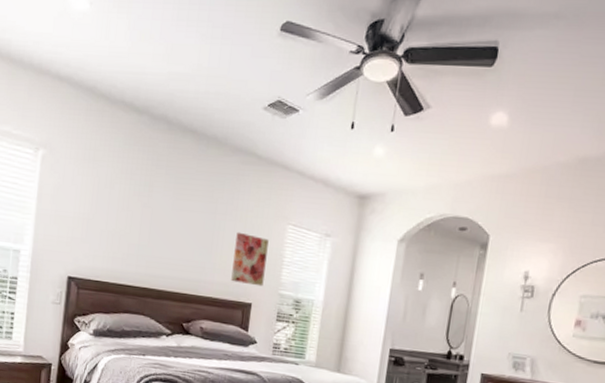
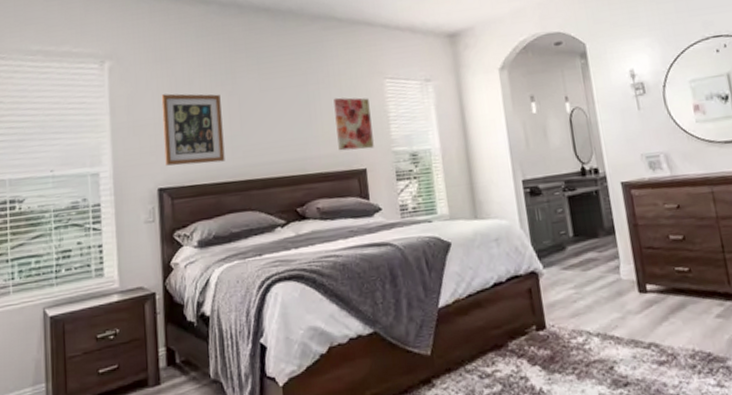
wall art: none [77,192,136,266] -> present [161,93,225,166]

